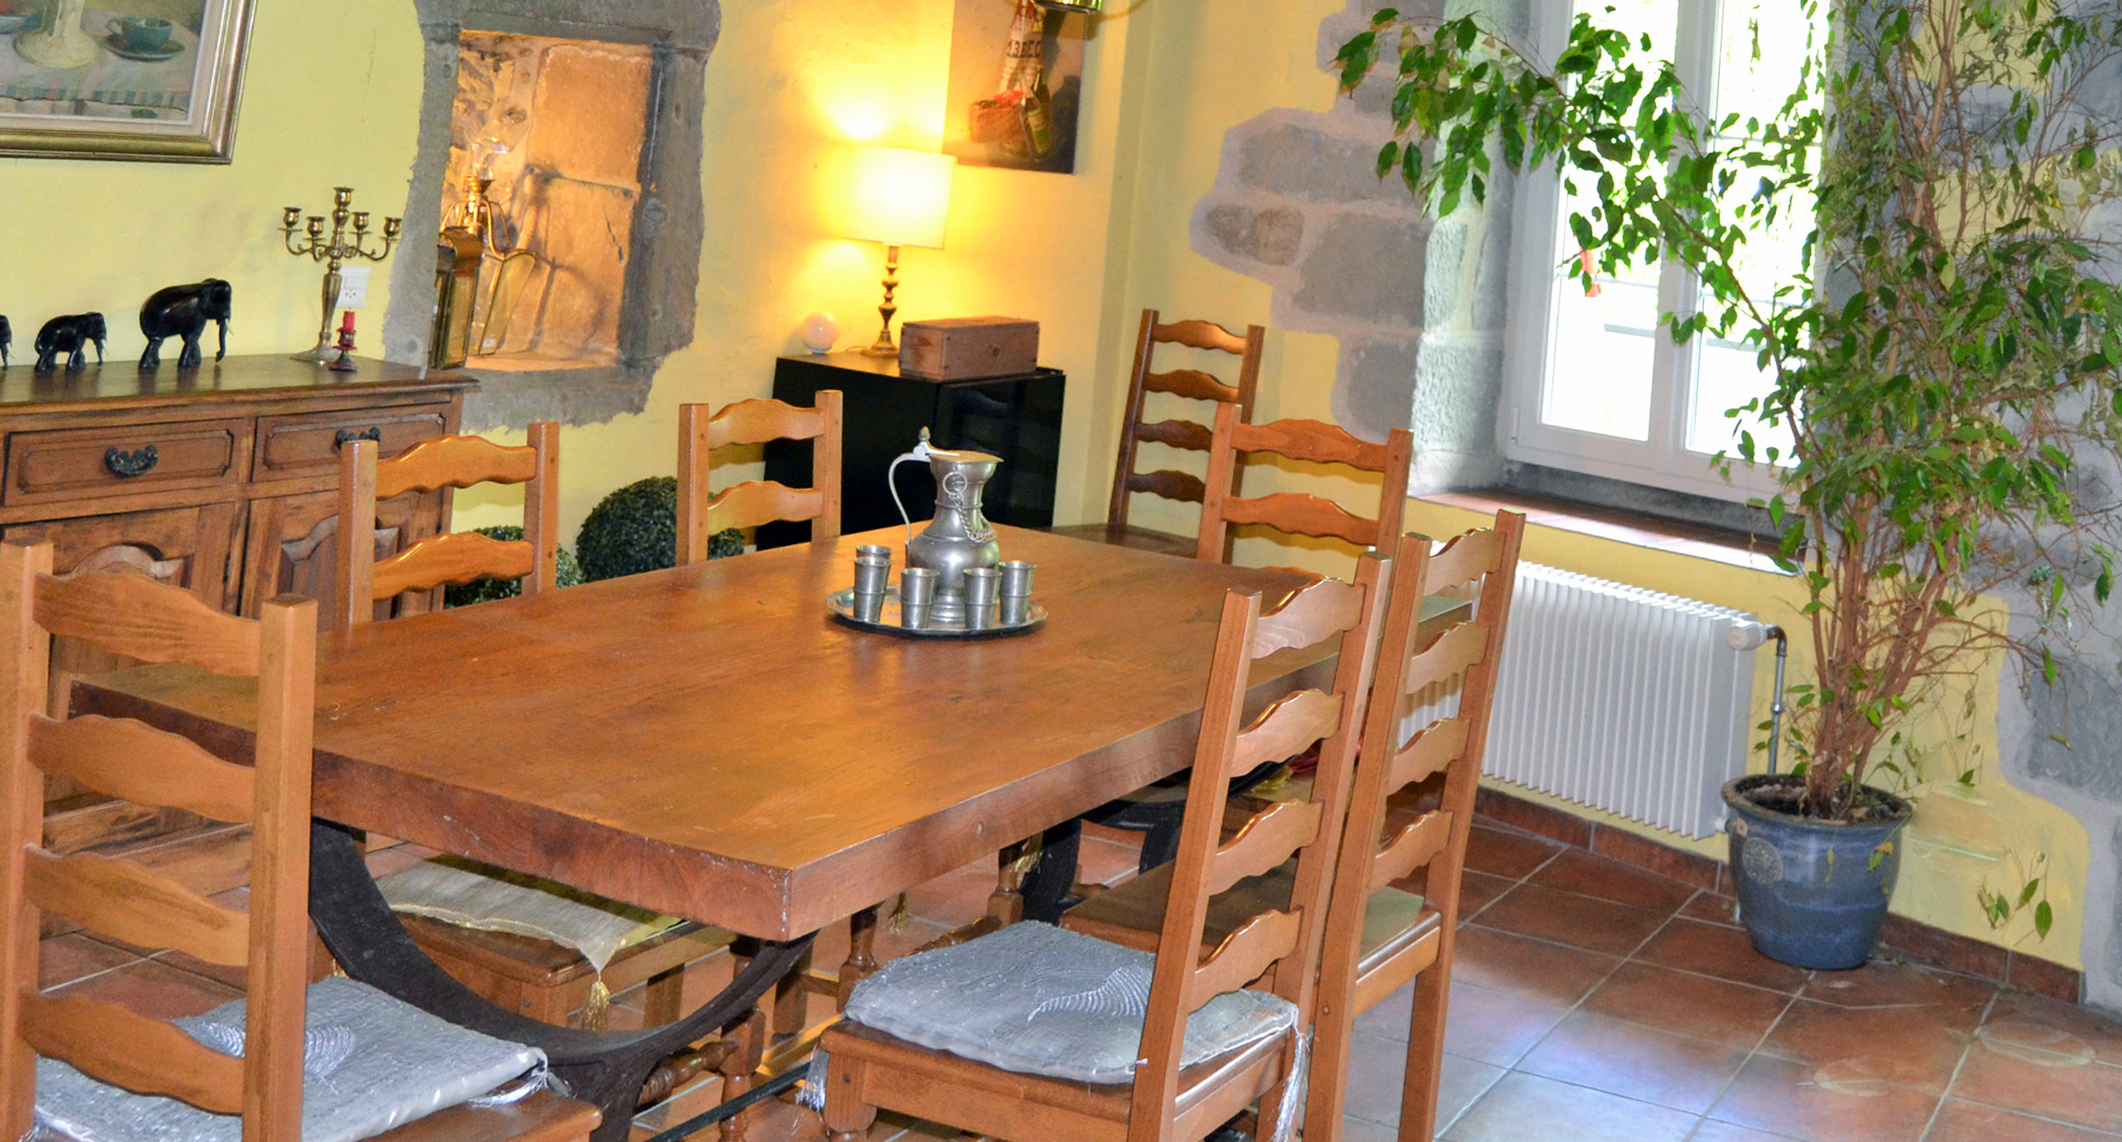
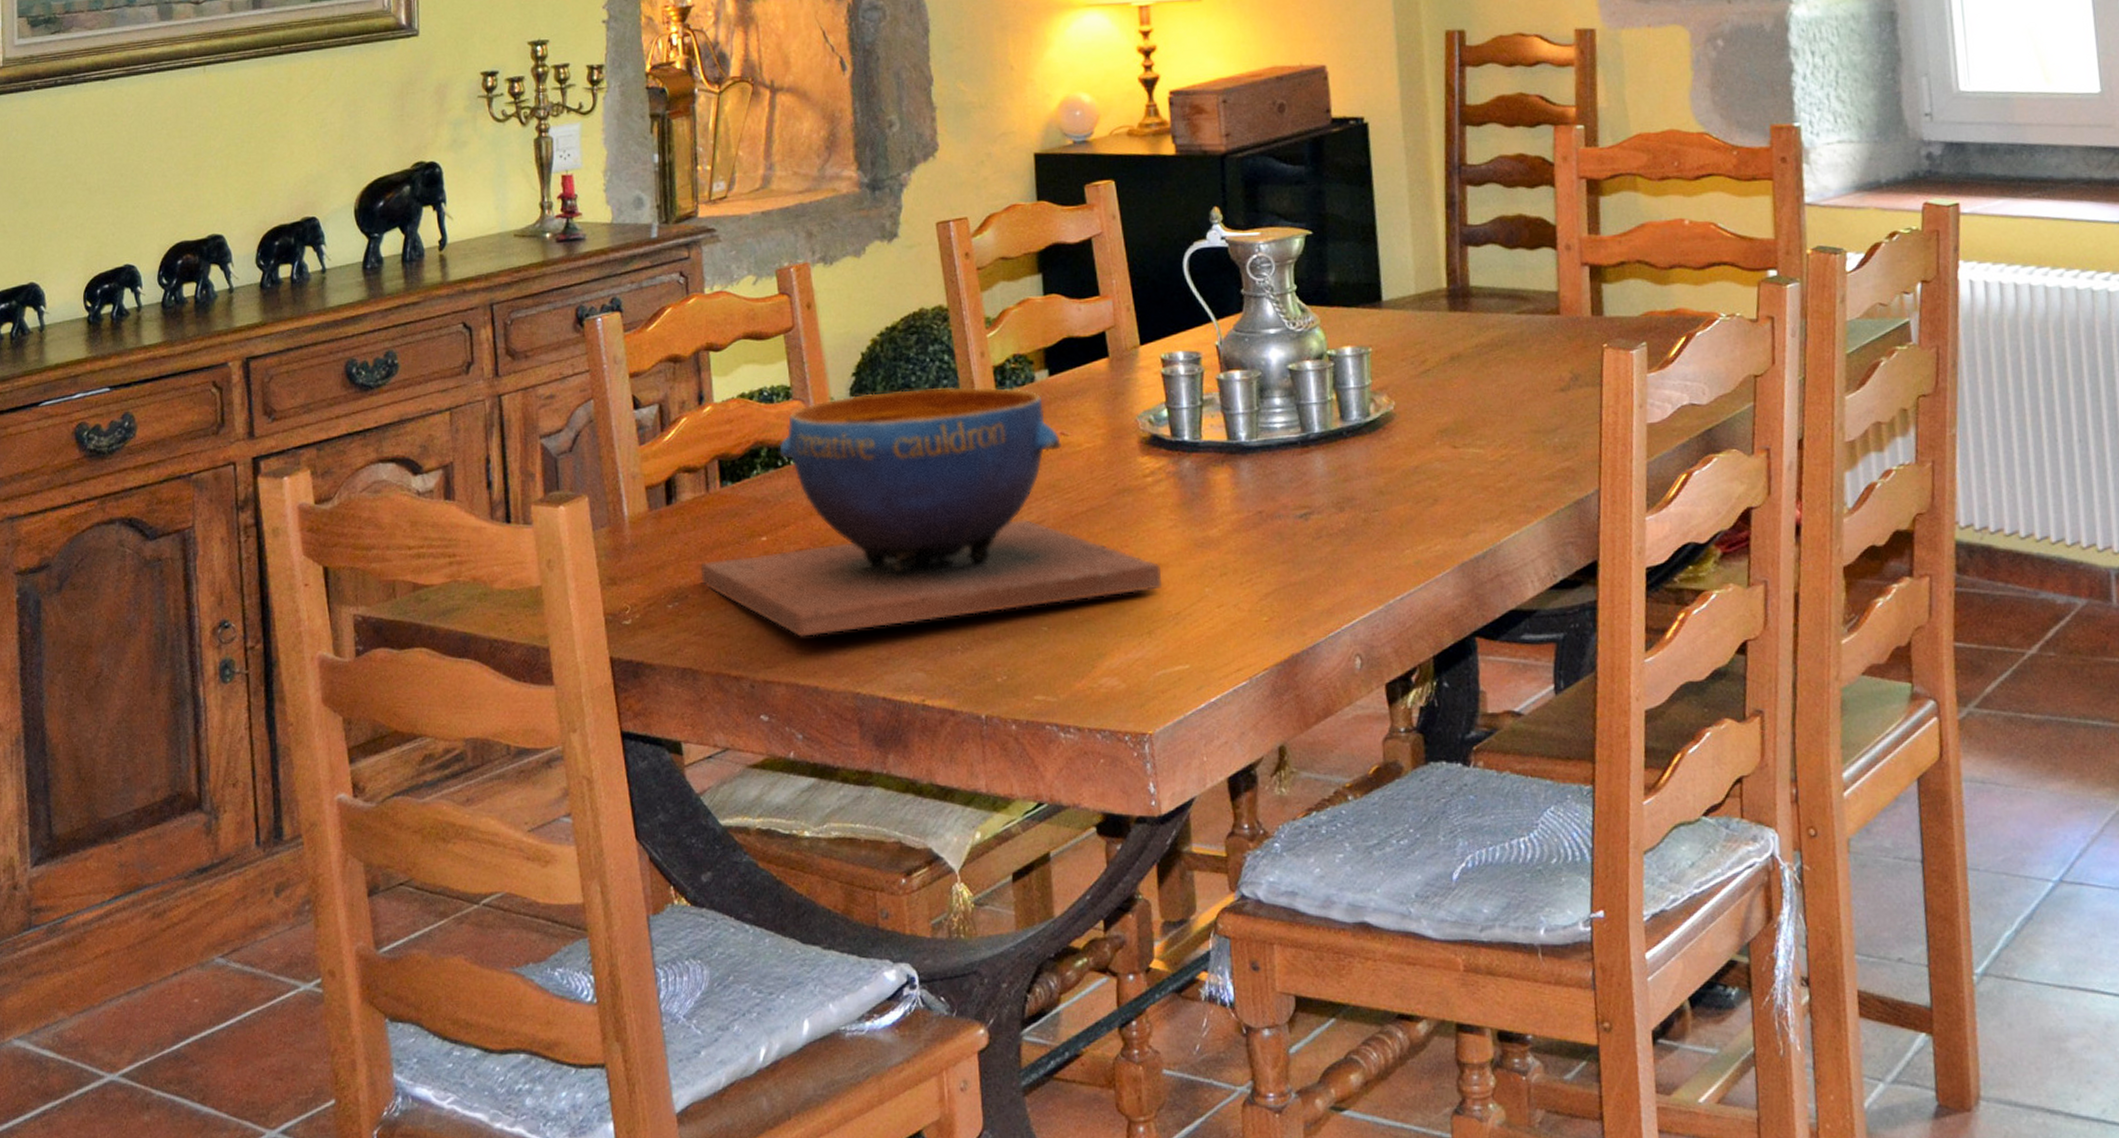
decorative bowl: none [410,544,825,751] -> present [700,387,1163,637]

